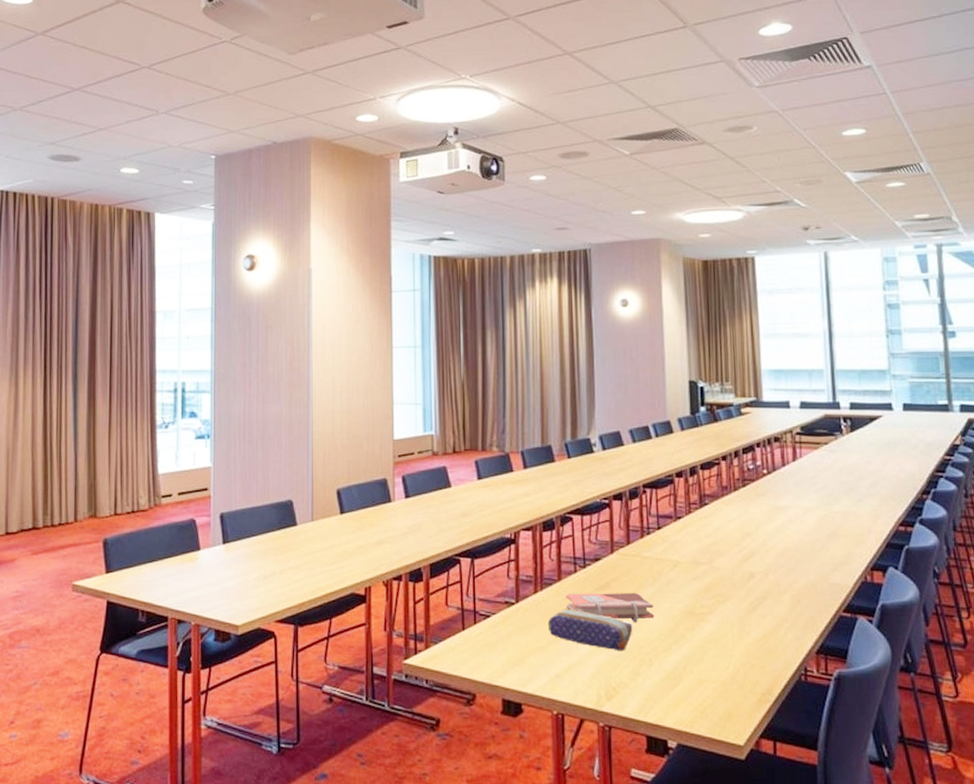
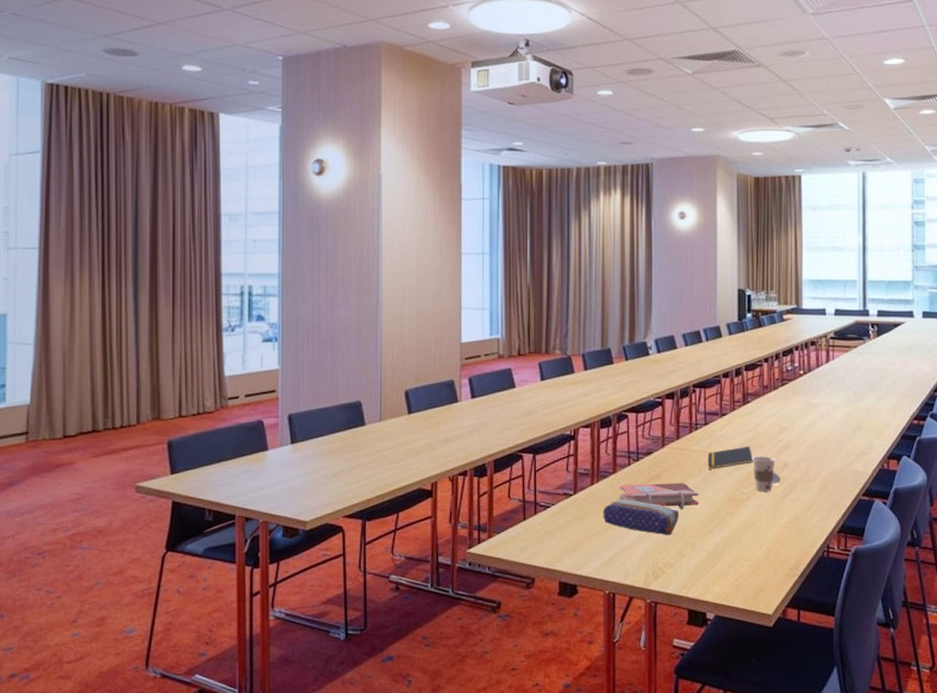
notepad: none [662,553,715,579] -> present [707,446,754,470]
cup: none [712,565,746,604] -> present [751,456,780,491]

